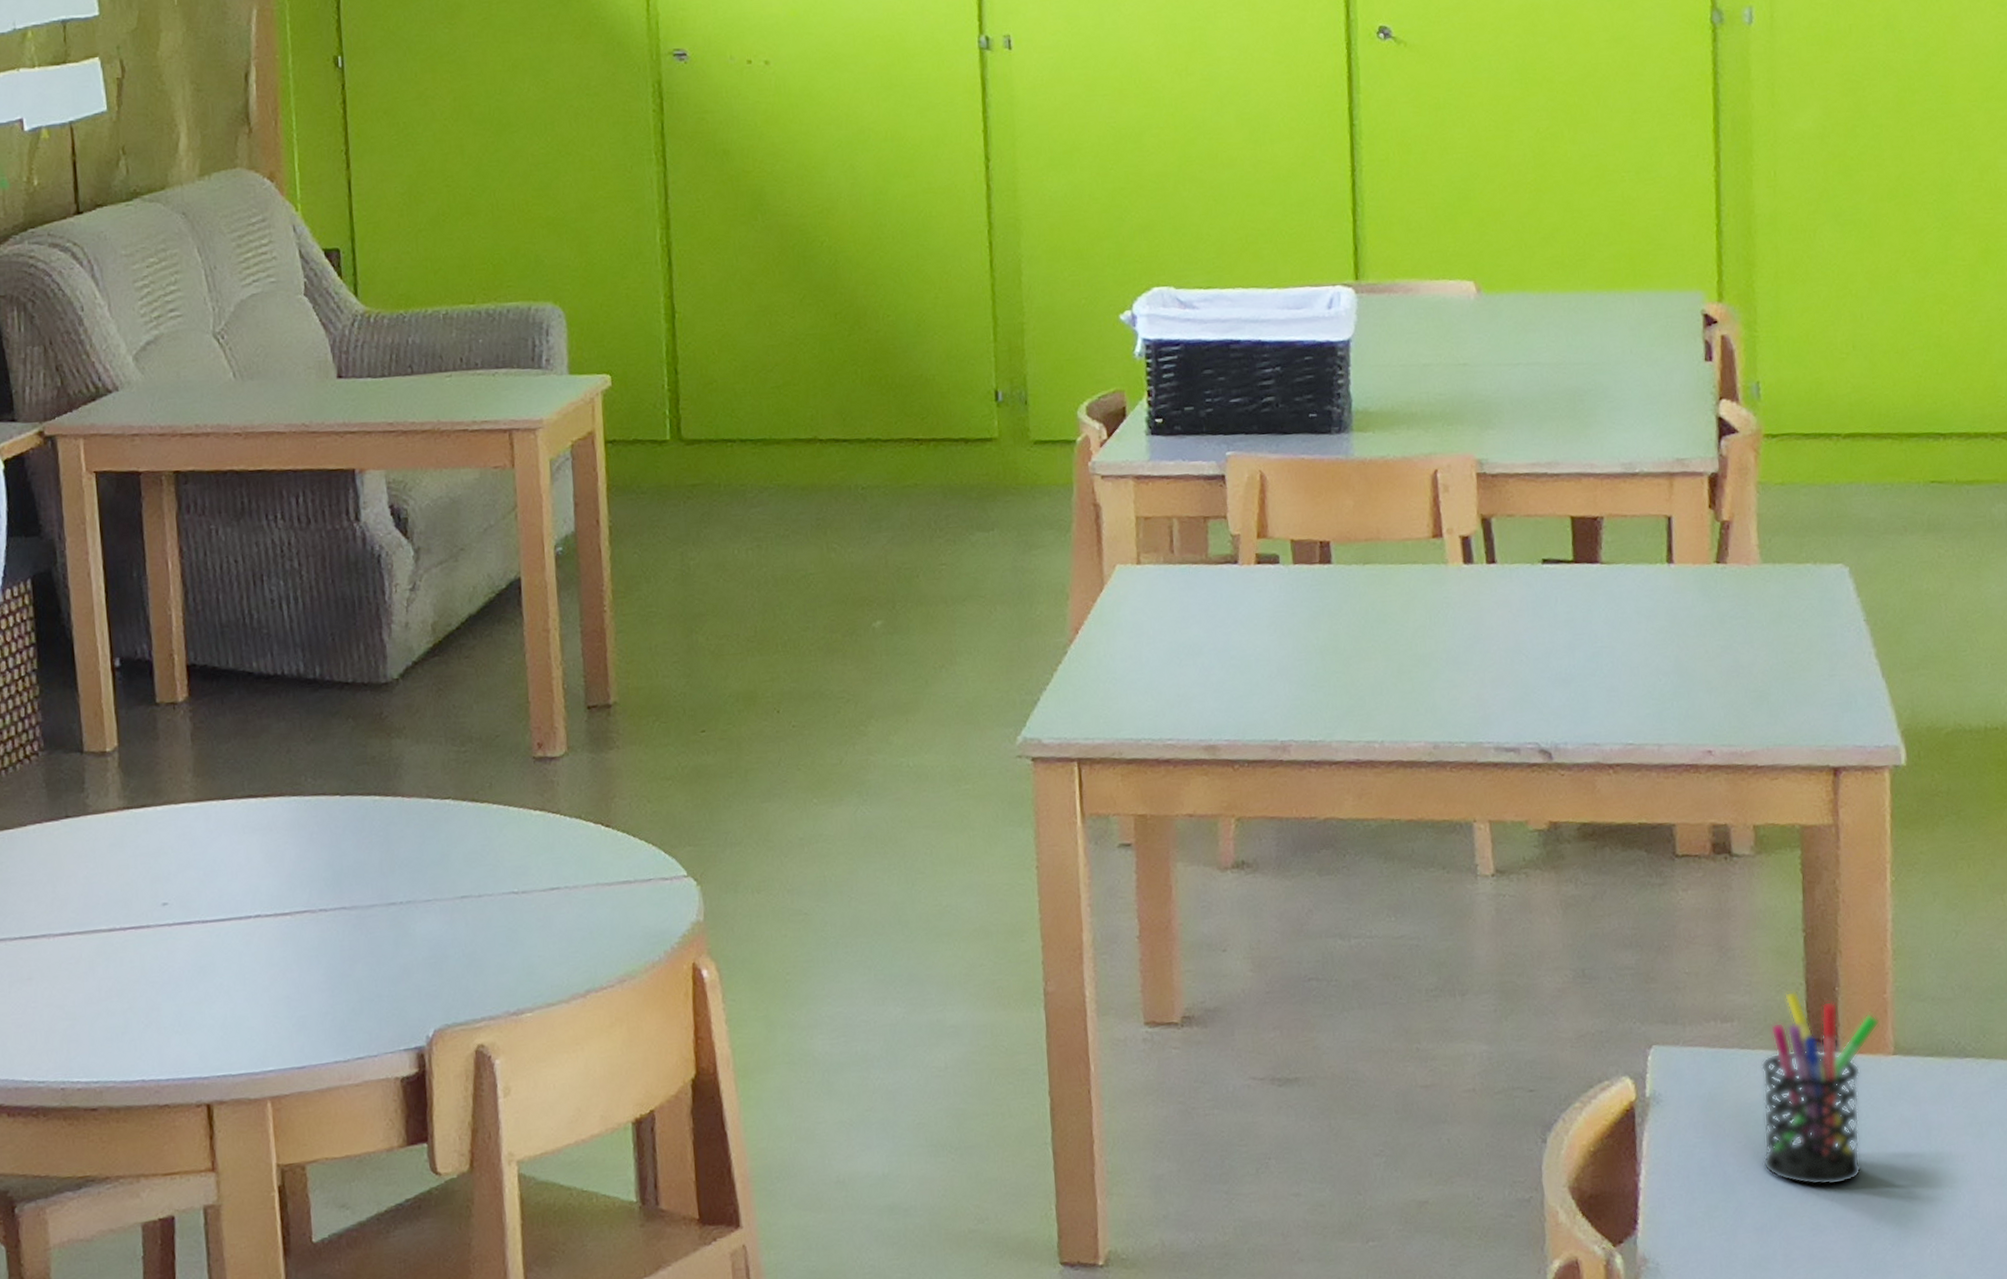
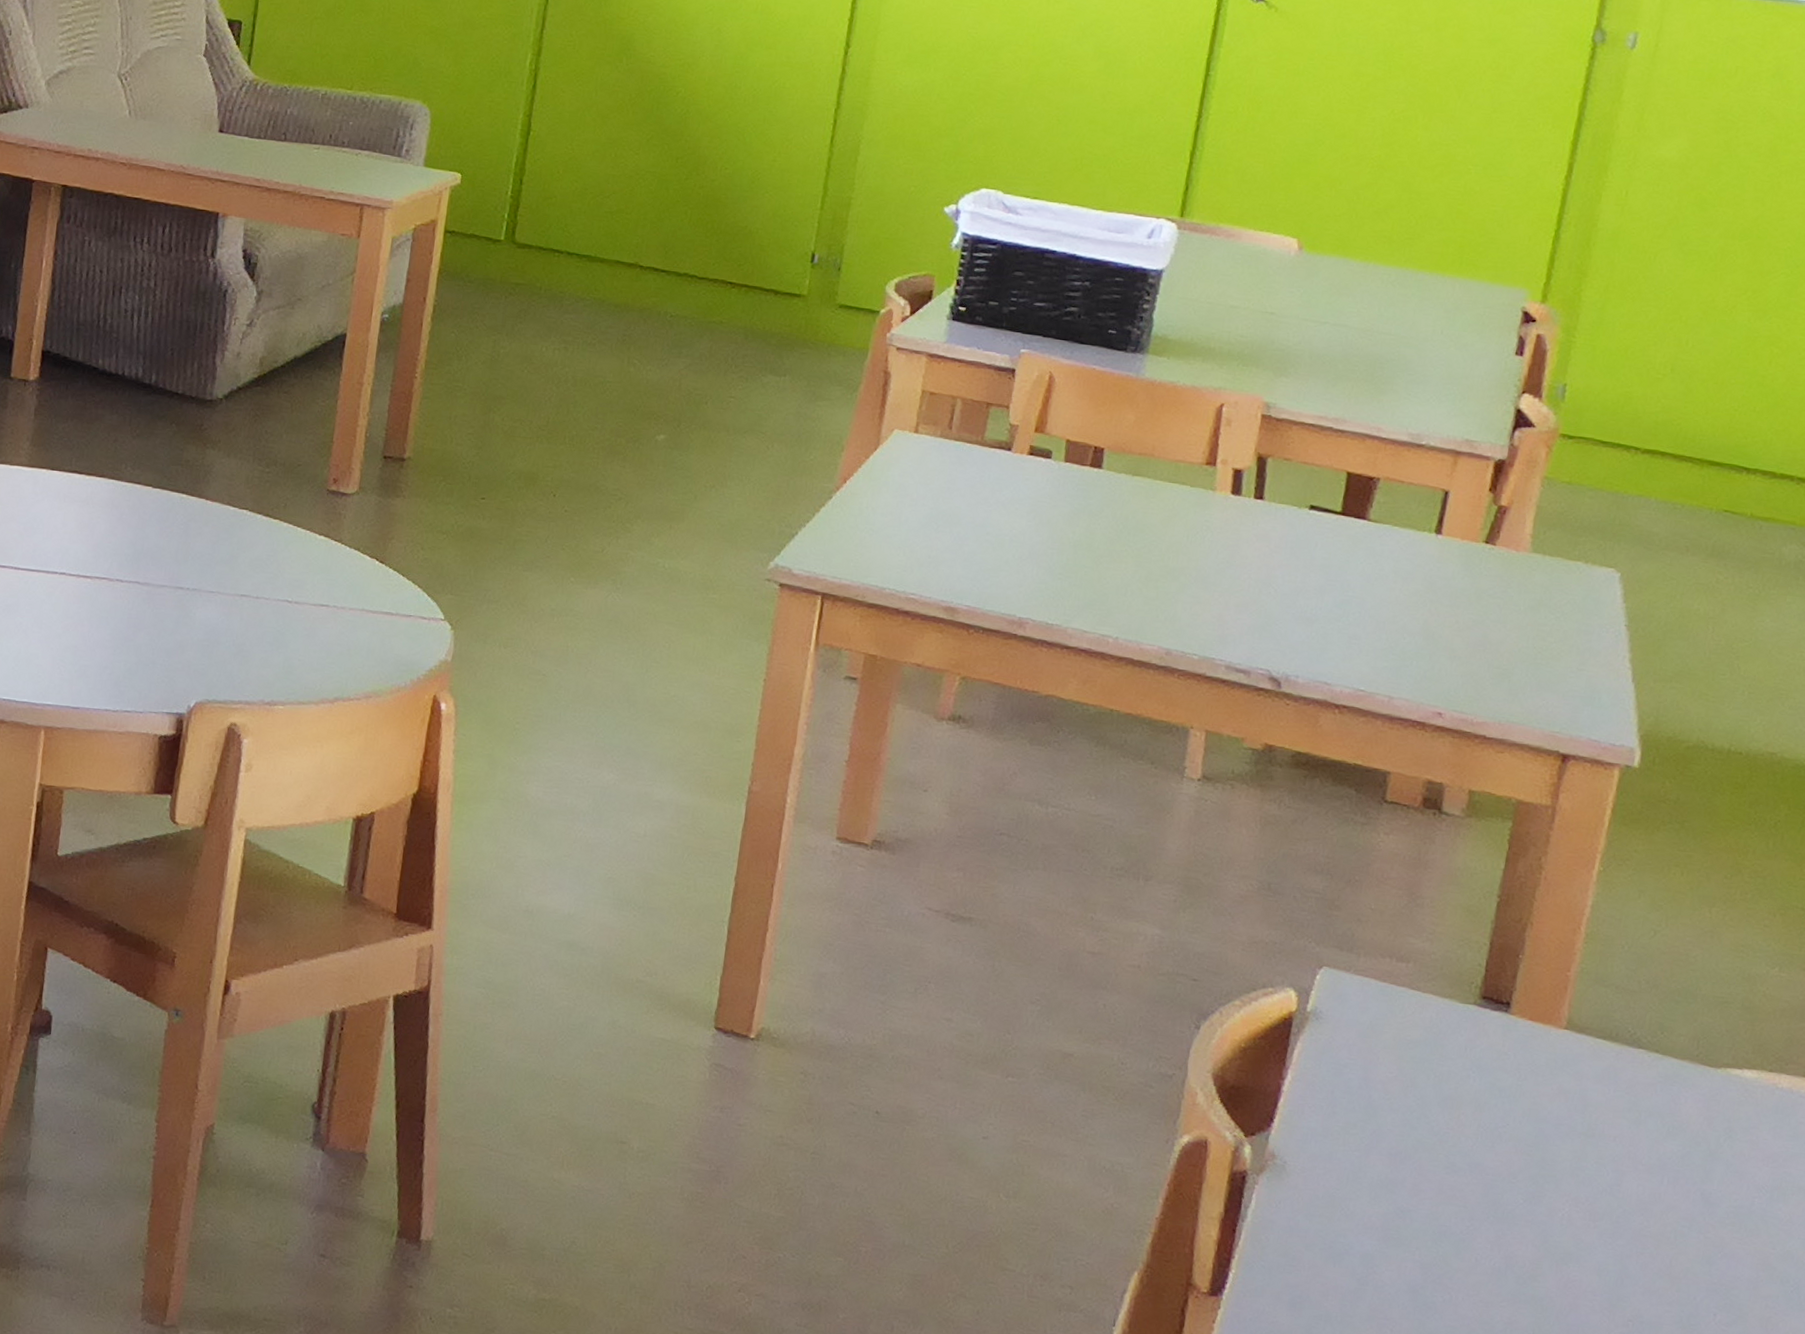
pen holder: present [1761,990,1880,1186] -> none [1409,948,1558,1135]

